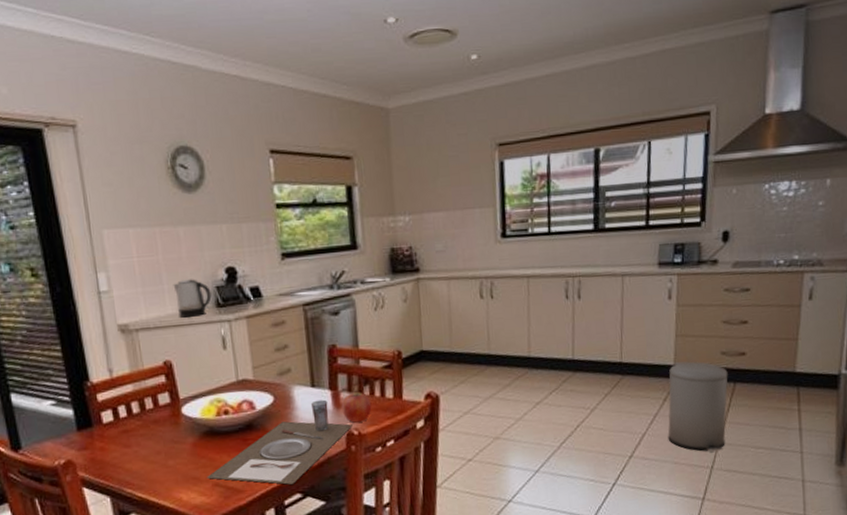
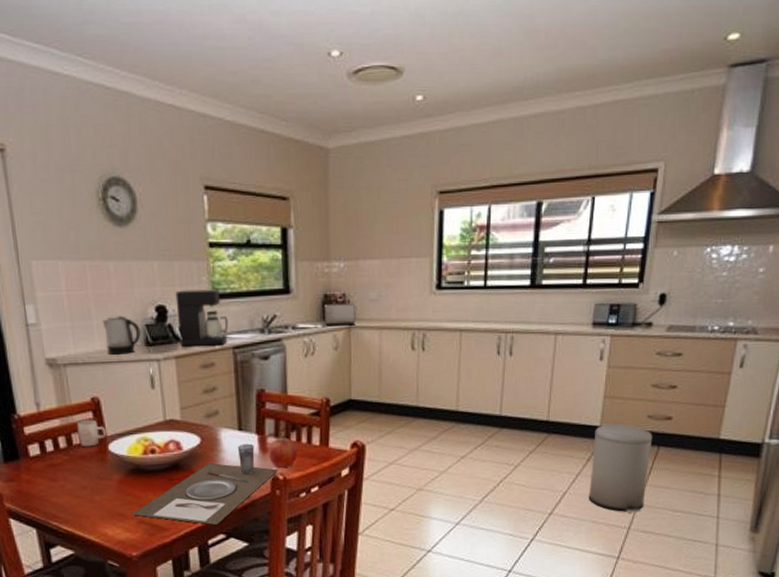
mug: none [149,384,179,412] -> present [76,420,106,447]
coffee maker: none [244,248,298,307] -> present [175,289,228,348]
toaster: none [390,255,423,279] -> present [323,303,355,326]

